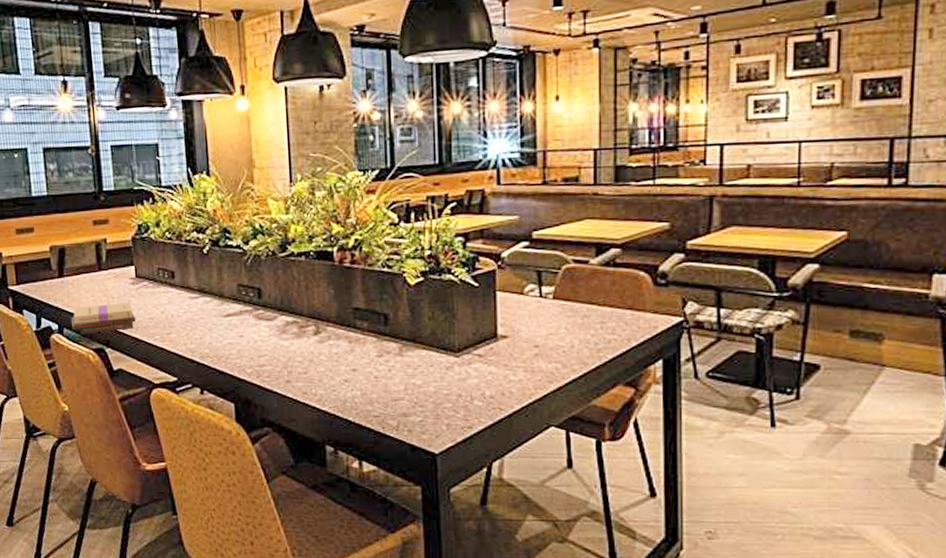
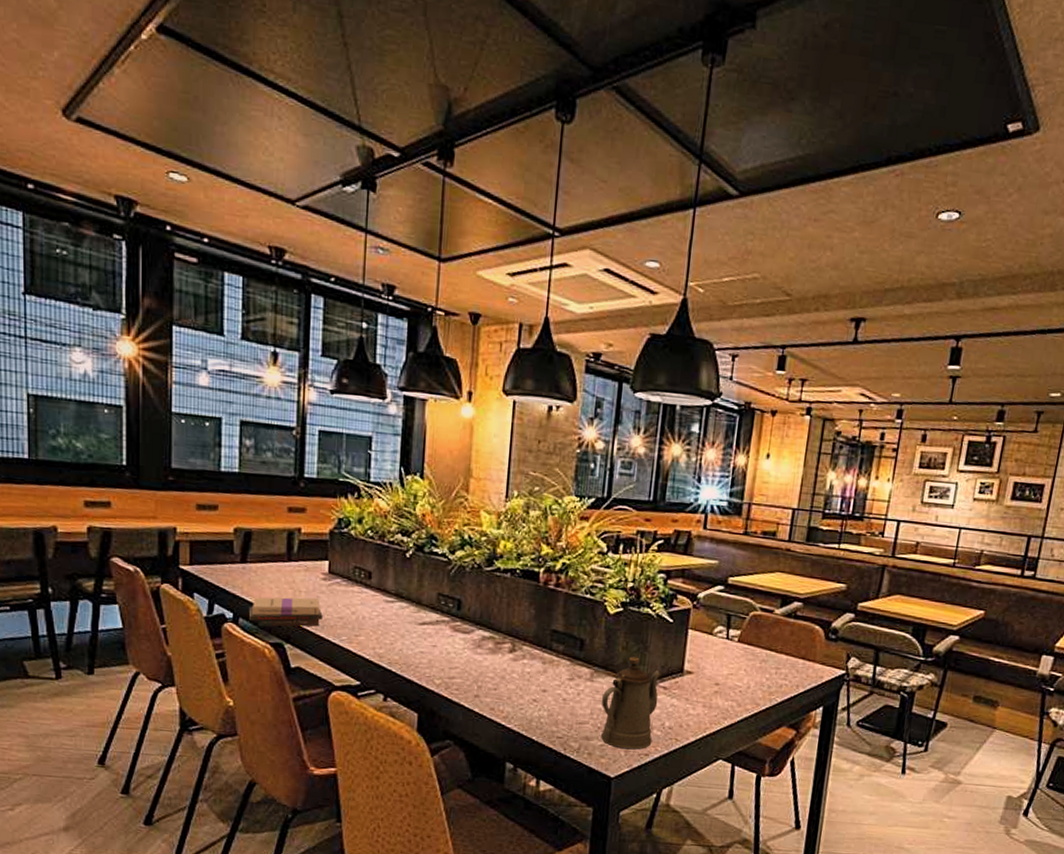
coffee pot: none [414,325,475,423] -> present [601,655,662,750]

